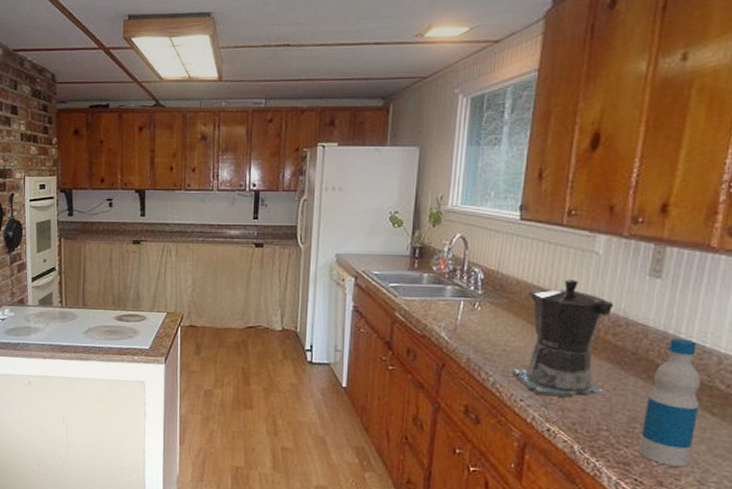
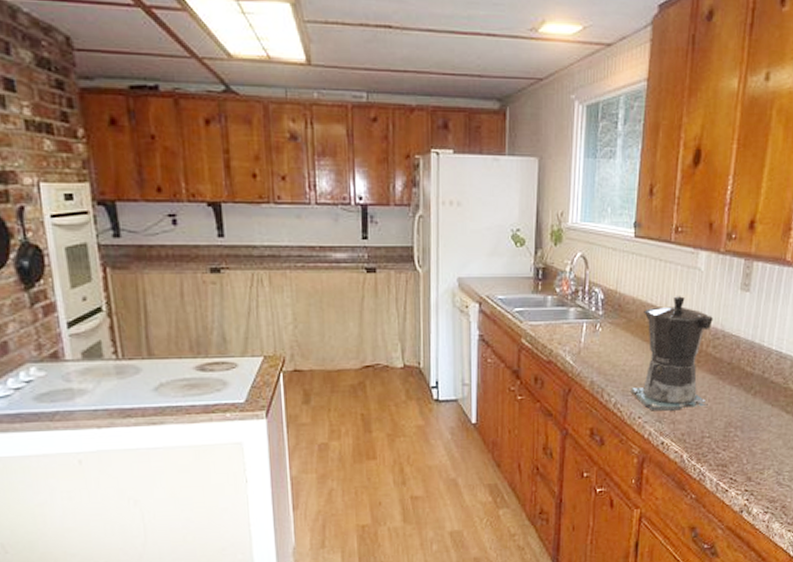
bottle: present [639,338,701,467] -> none [734,346,778,462]

